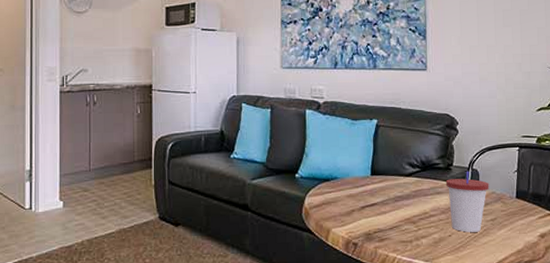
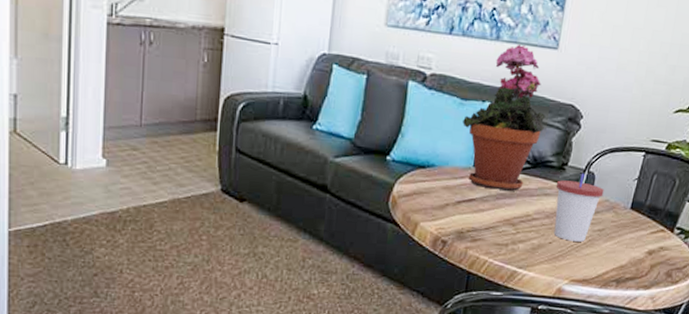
potted plant: none [356,69,426,193] -> present [463,43,546,191]

